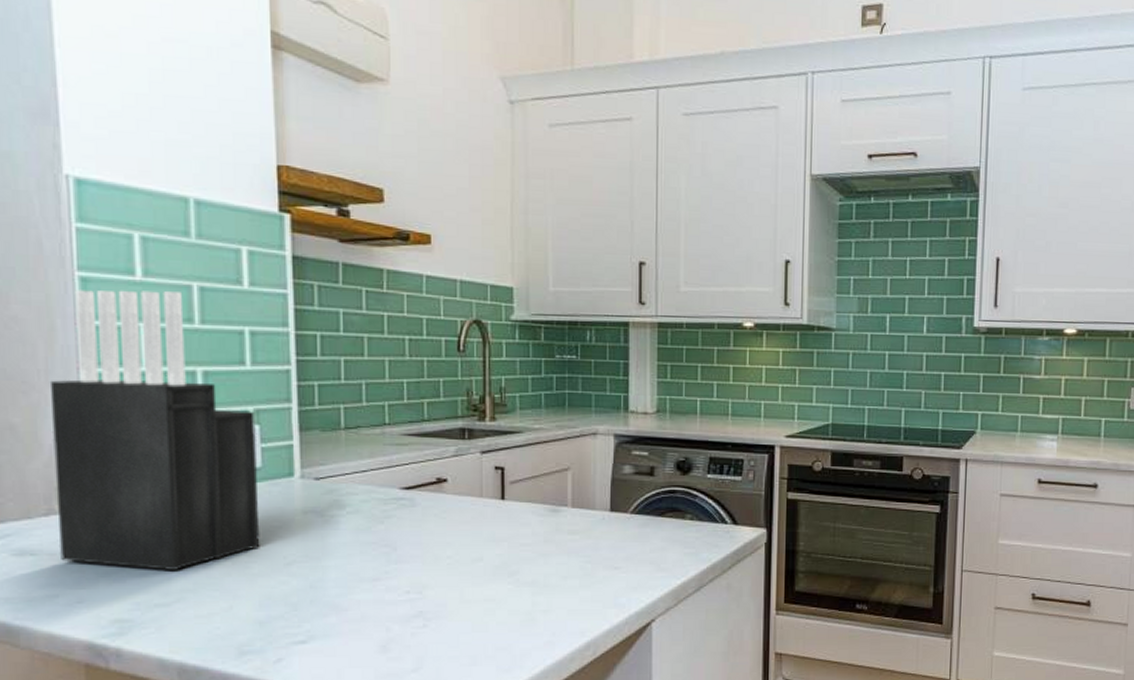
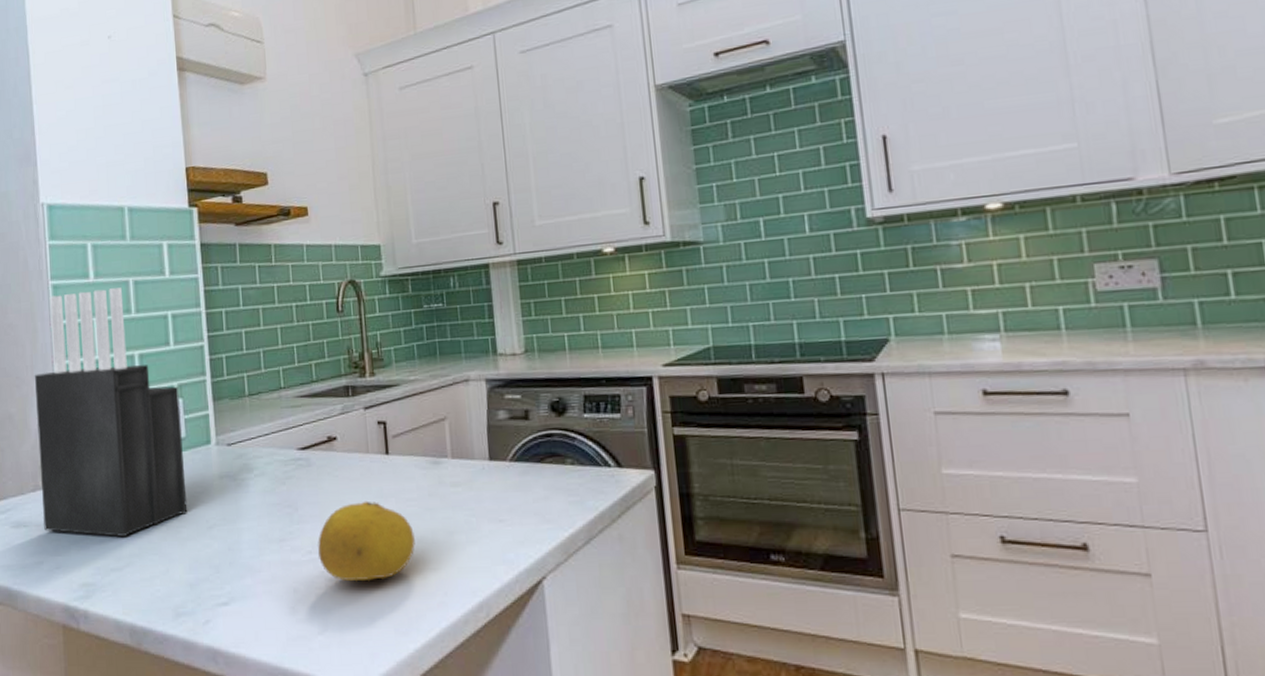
fruit: none [418,544,526,622] -> present [318,501,415,582]

